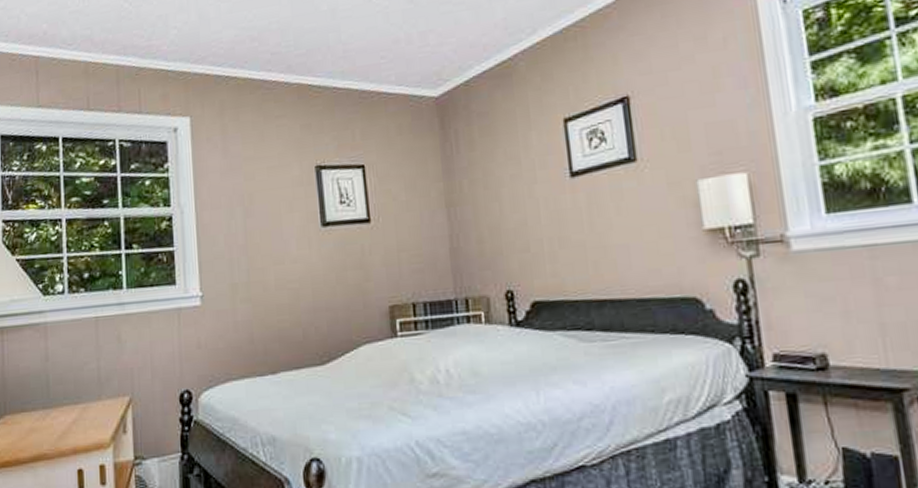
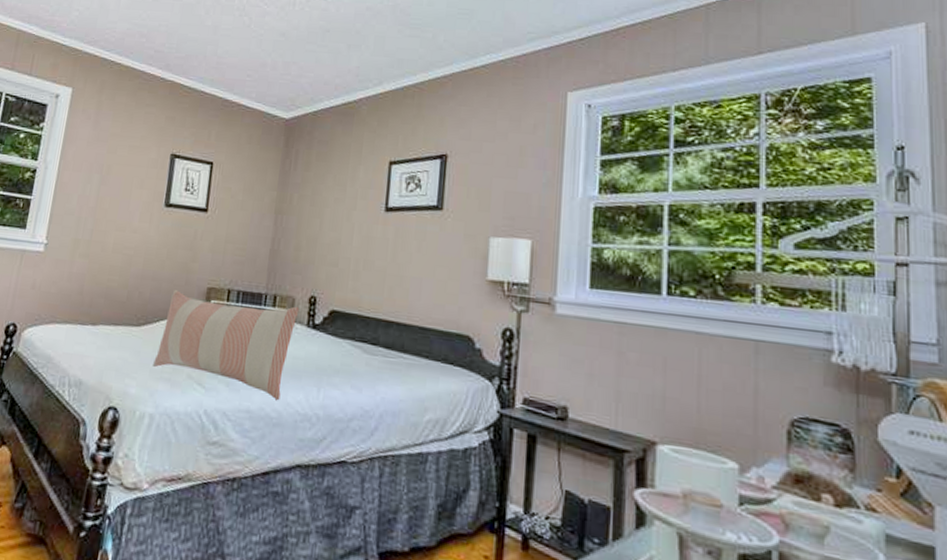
pillow: none [347,306,497,415] -> present [151,290,300,401]

